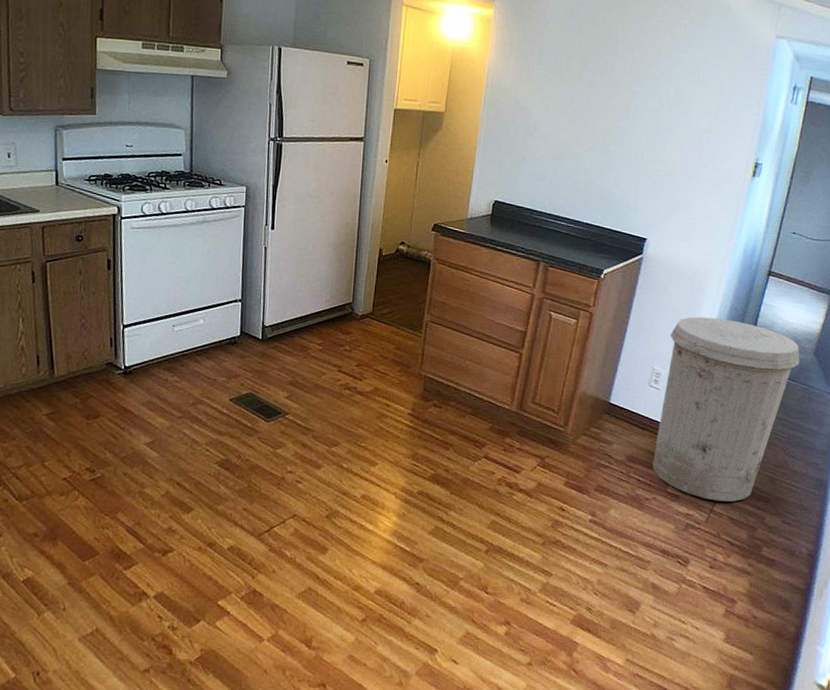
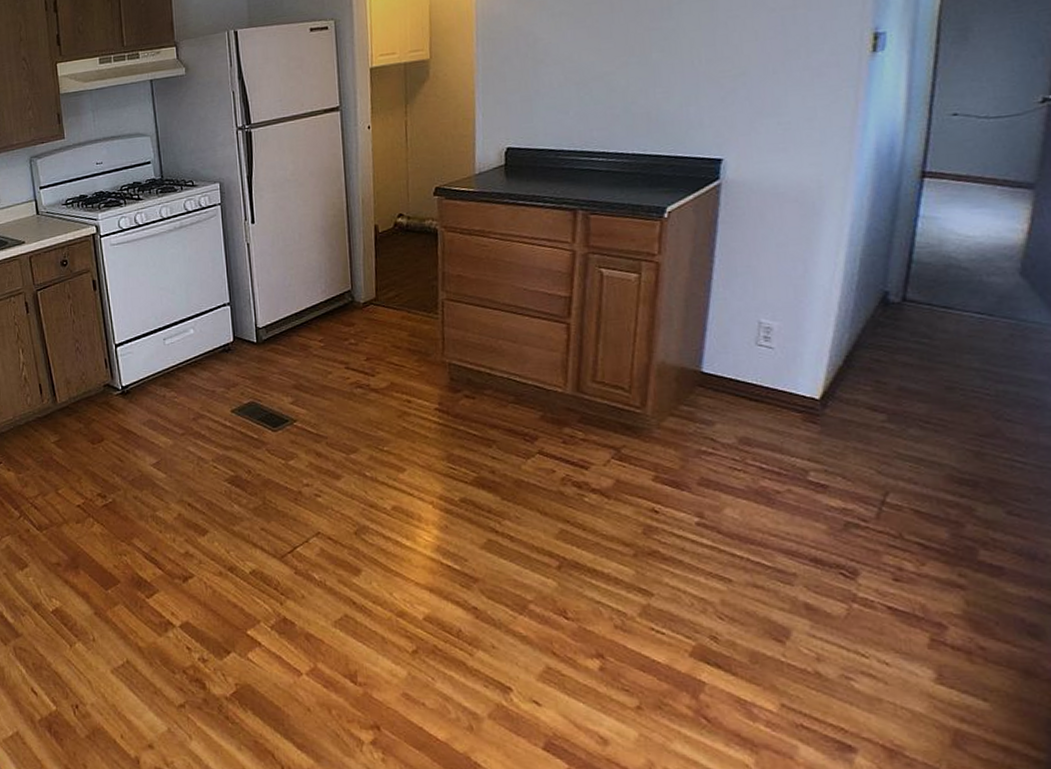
trash can: present [653,316,800,502] -> none [778,244,997,489]

